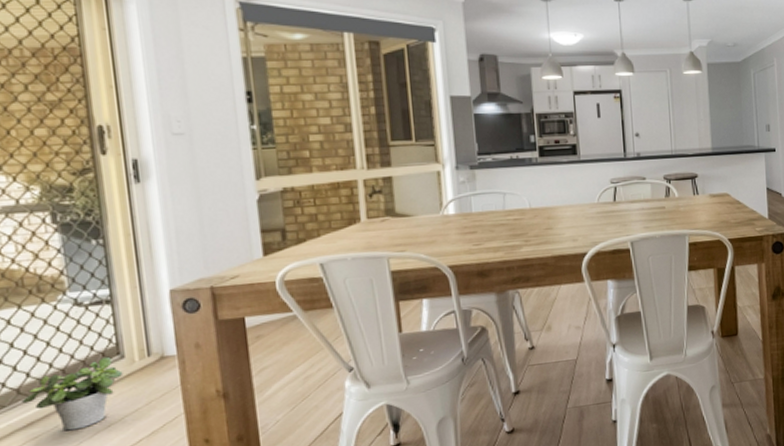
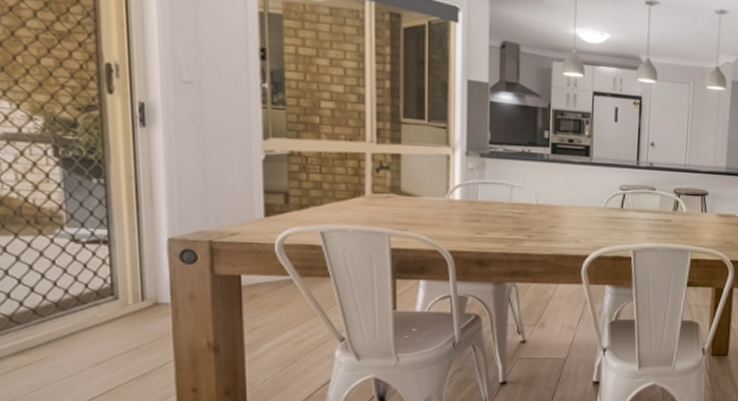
potted plant: present [21,356,124,431] -> none [13,296,116,363]

